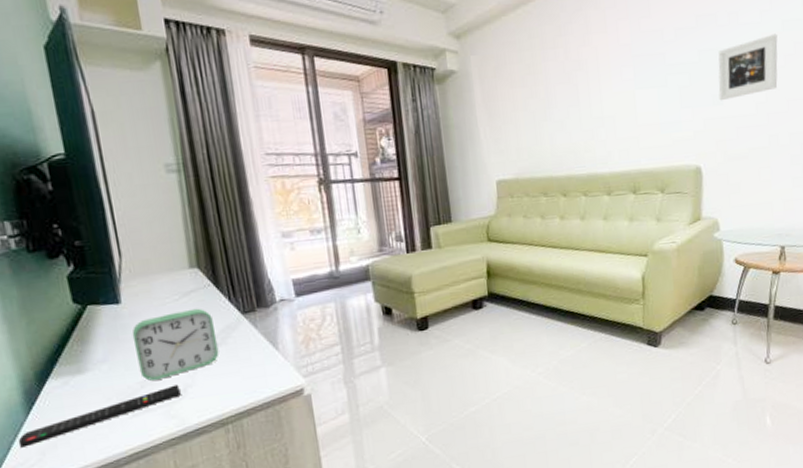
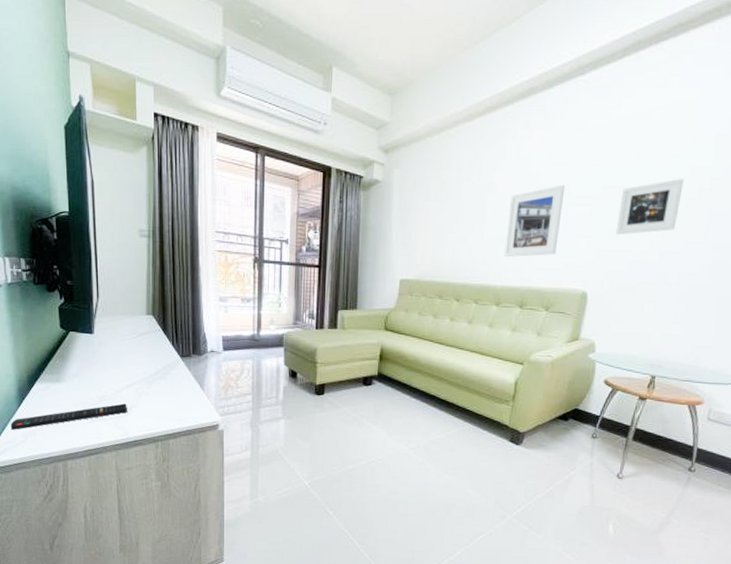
alarm clock: present [132,308,219,381] -> none [98,347,159,397]
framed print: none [604,53,662,140] -> present [504,184,566,258]

